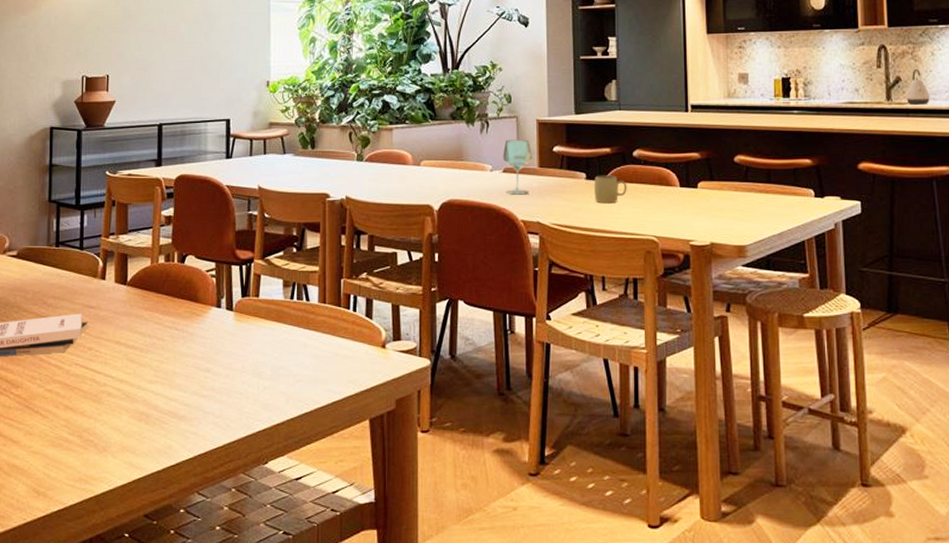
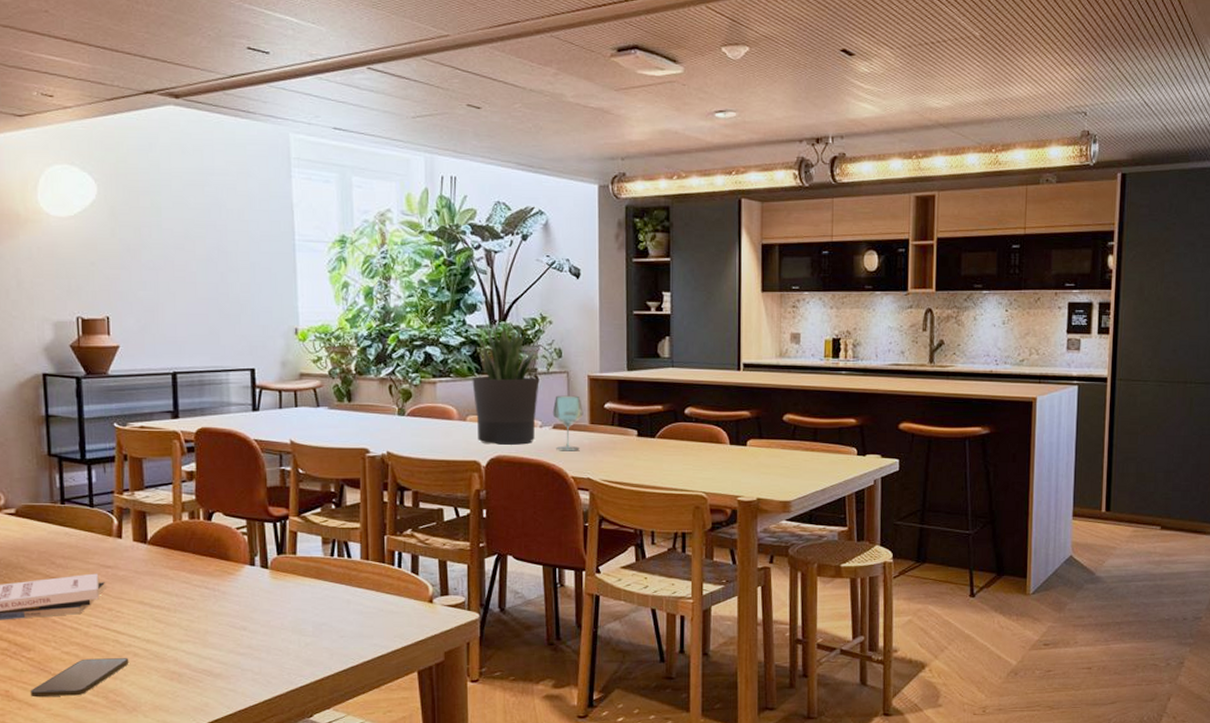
phone: none [14,397,103,434] -> present [30,658,129,698]
planter: none [426,67,490,189] -> present [472,318,539,445]
mug: present [593,175,627,202] -> none [645,432,678,459]
kettle: present [906,68,930,105] -> none [948,332,969,368]

